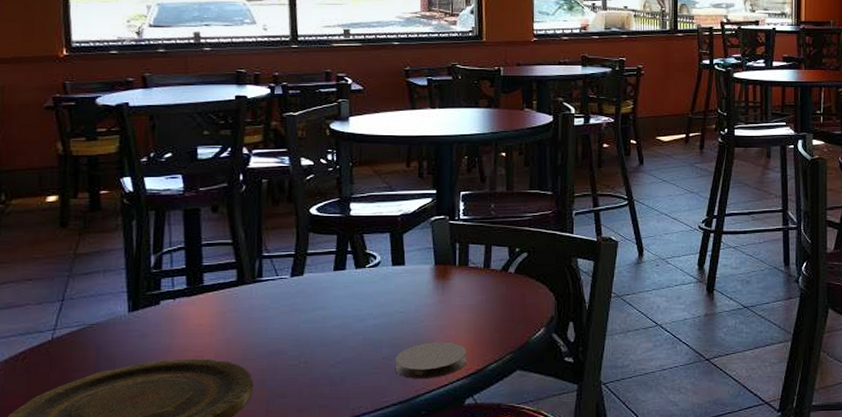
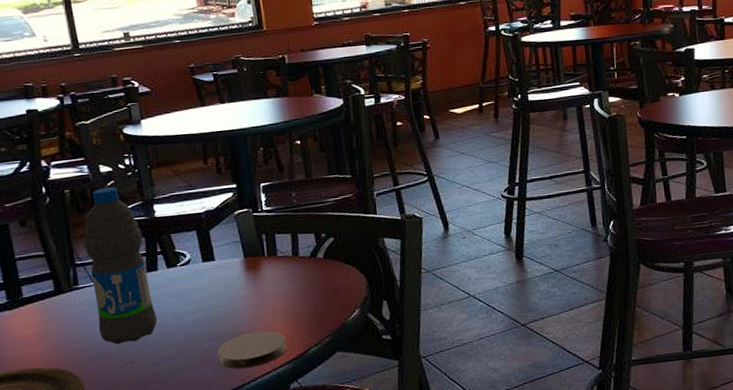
water bottle: none [274,181,338,342] -> present [84,187,158,345]

